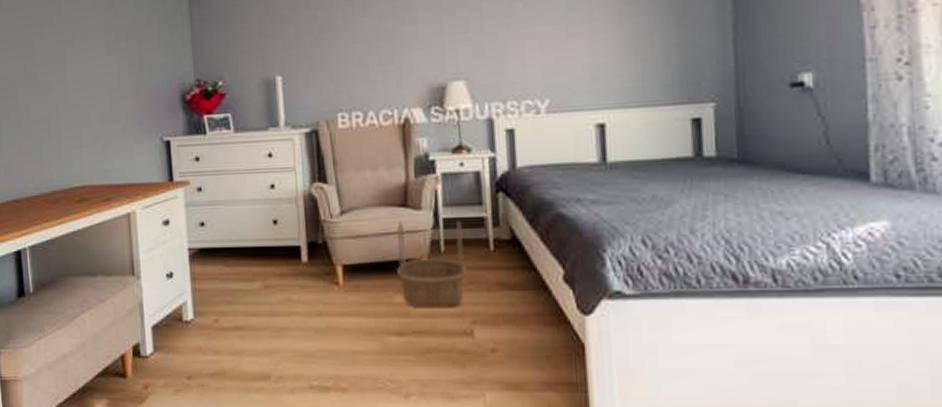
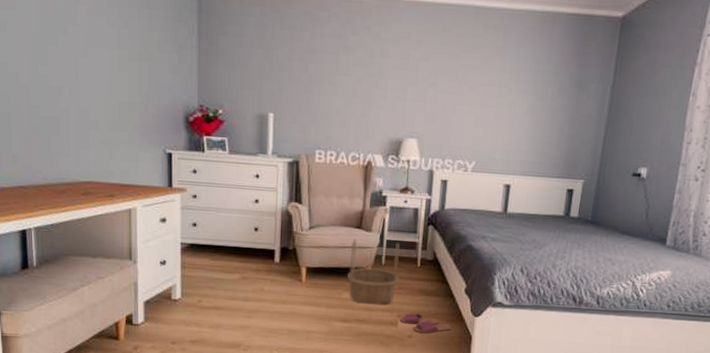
slippers: none [476,316,552,344] -> present [400,313,452,333]

